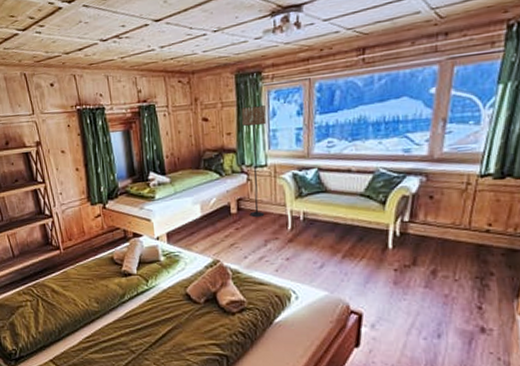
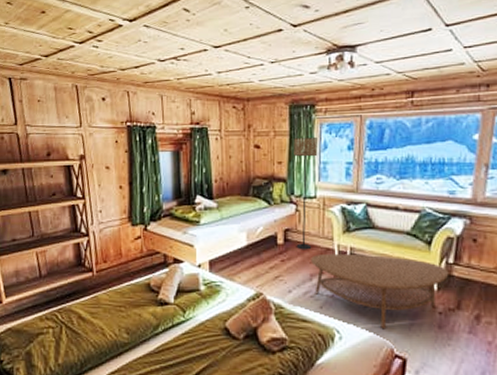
coffee table: none [264,218,405,288] -> present [311,253,449,330]

